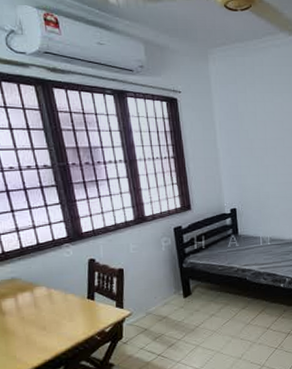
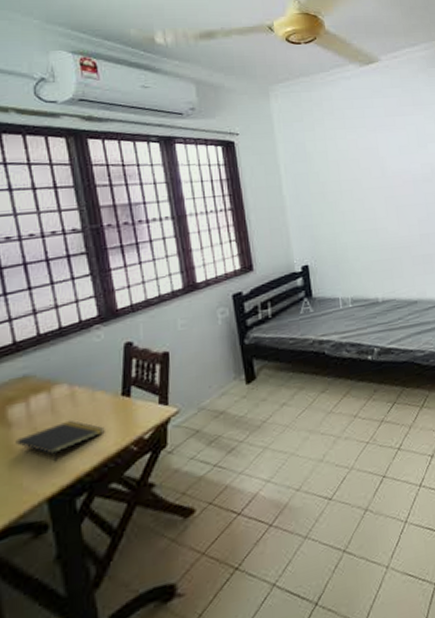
notepad: none [9,313,75,343] -> present [16,420,105,462]

